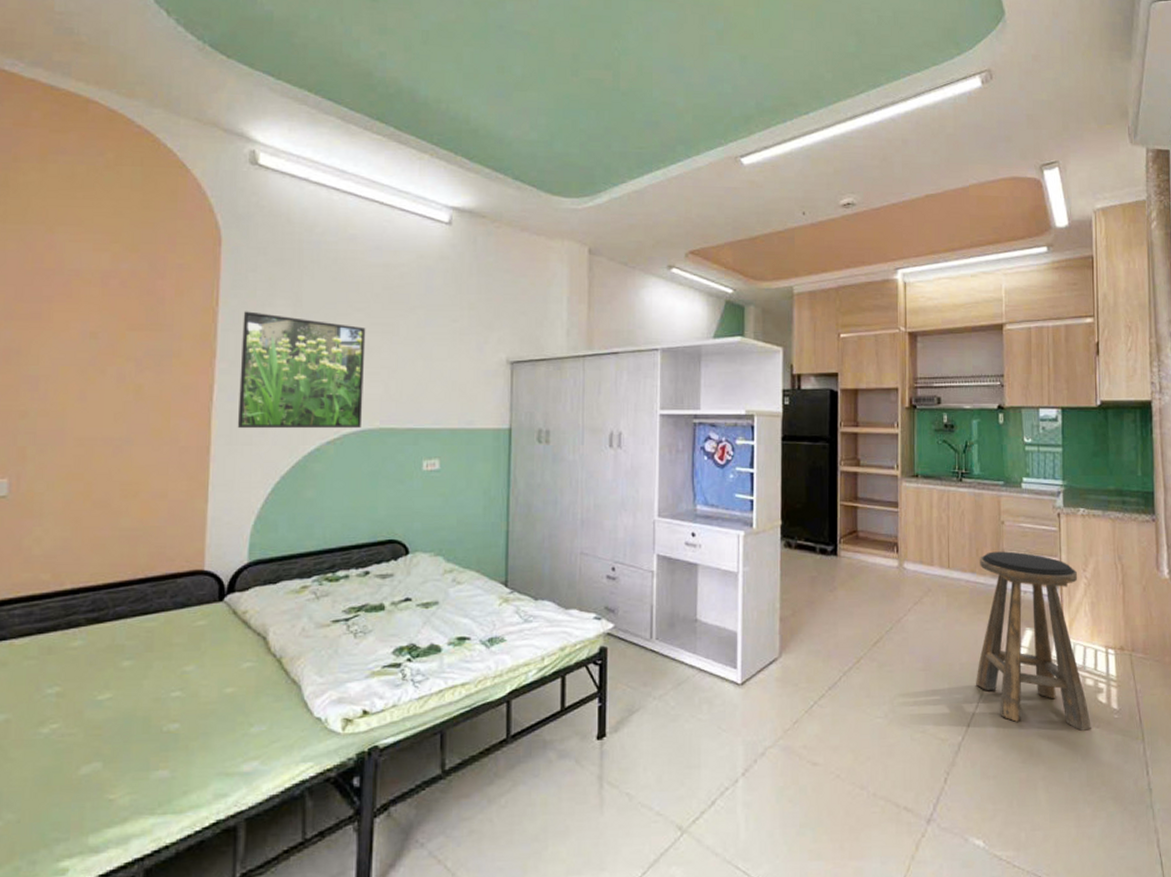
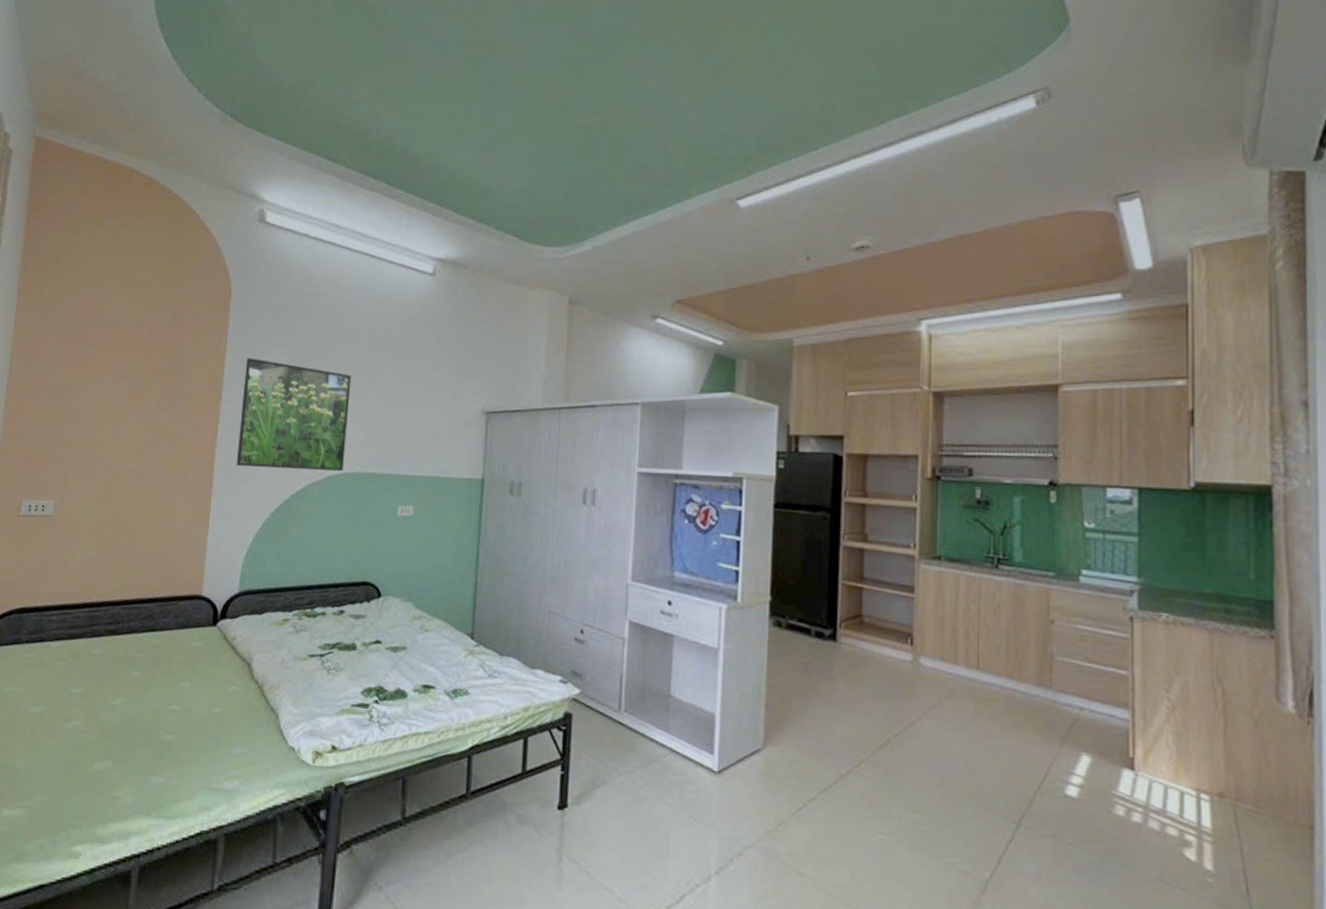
stool: present [976,551,1091,731] -> none [1011,655,1173,892]

